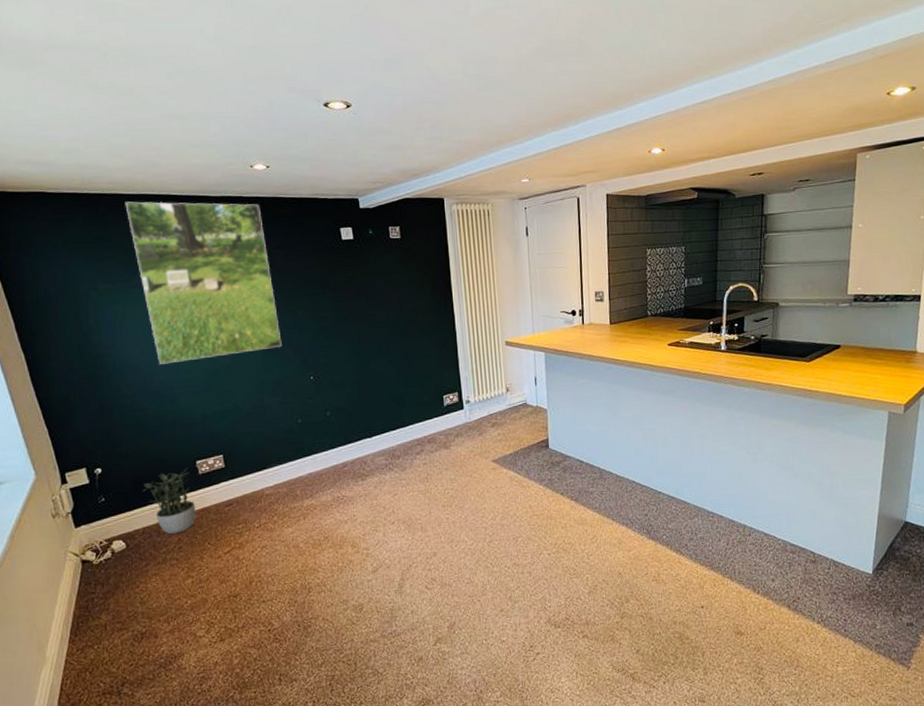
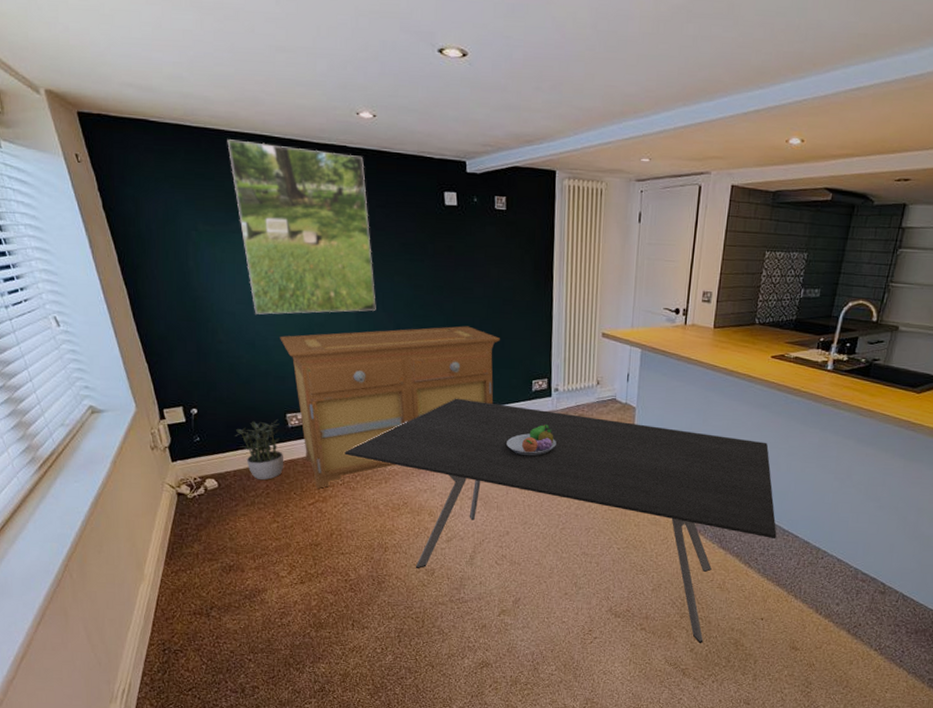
sideboard: none [186,350,407,535] -> present [280,326,500,488]
dining table: none [259,422,702,644] -> present [344,398,777,644]
fruit bowl: none [424,437,474,472] -> present [507,425,556,456]

